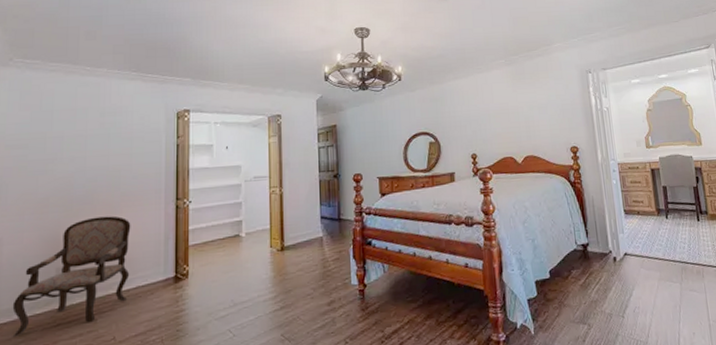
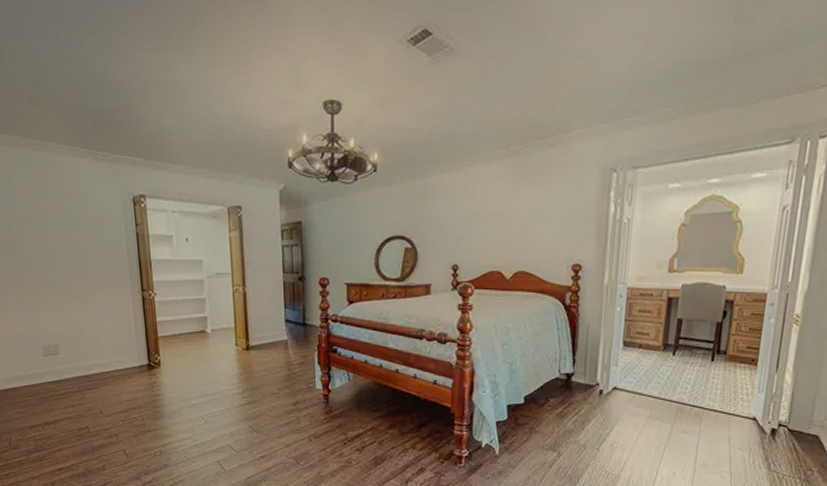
armchair: present [12,216,131,337] -> none [11,302,108,401]

